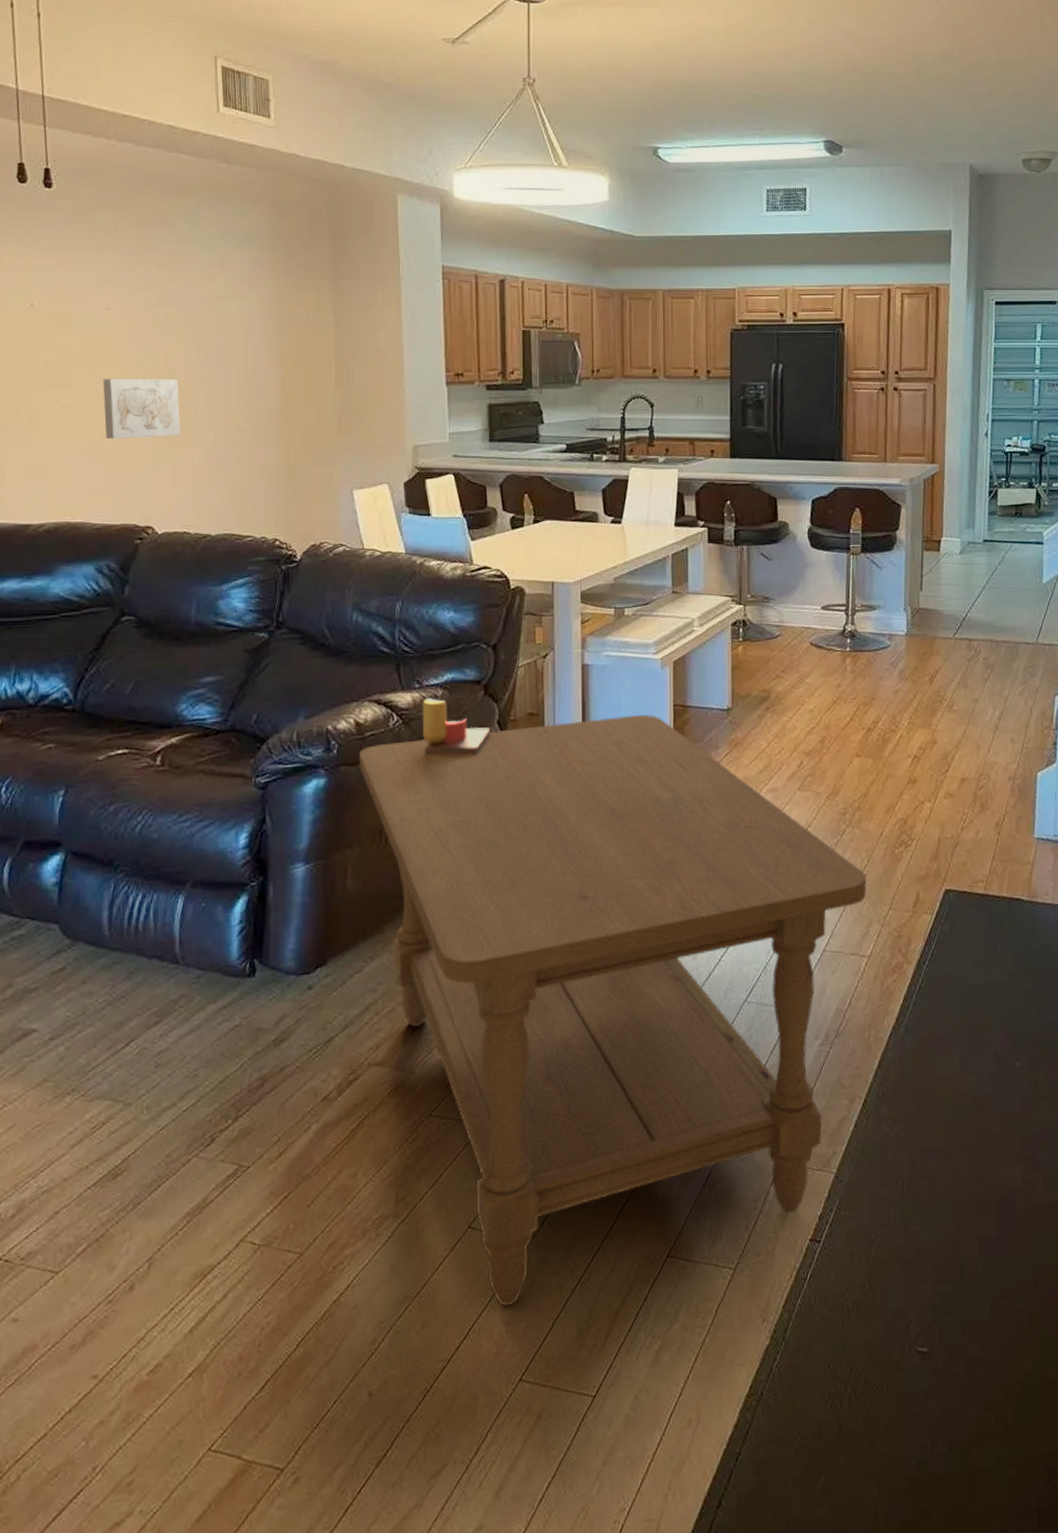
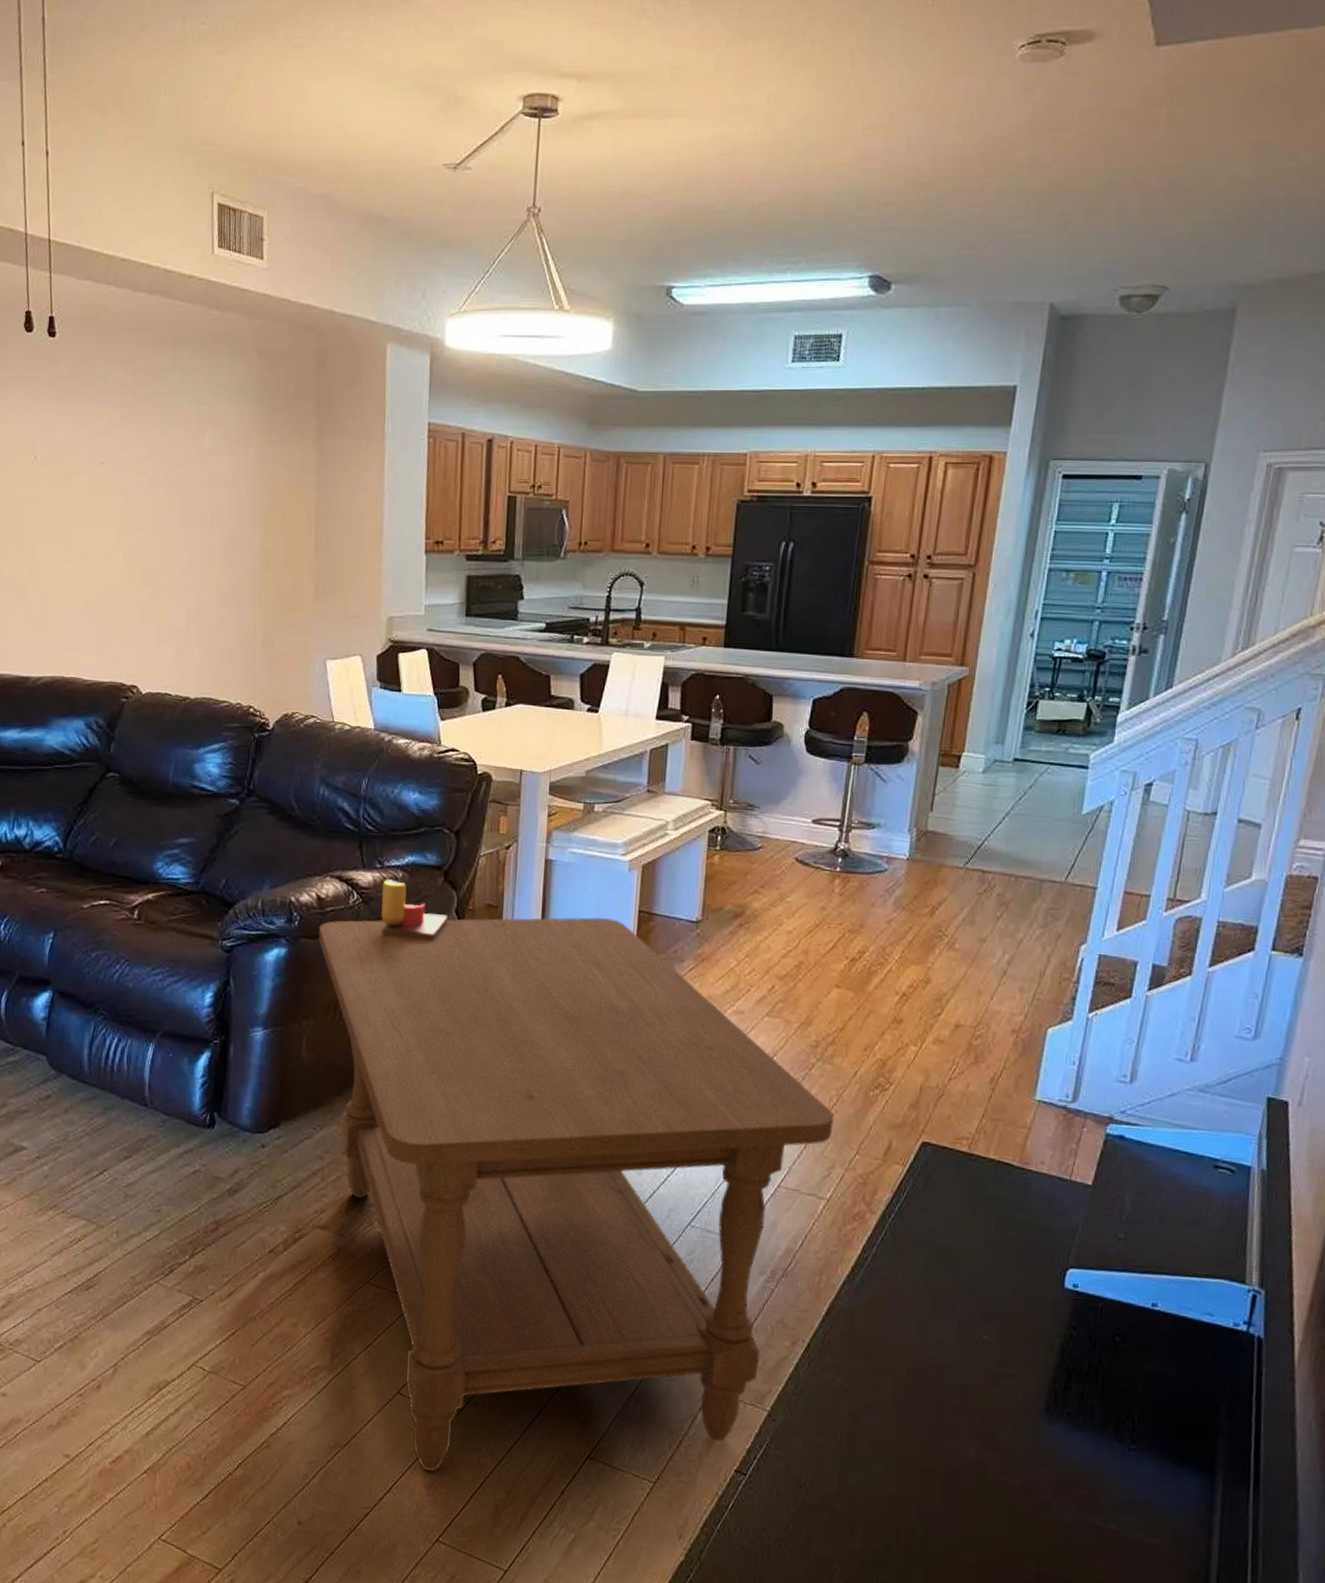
wall art: present [102,378,180,440] -> none [96,535,166,597]

